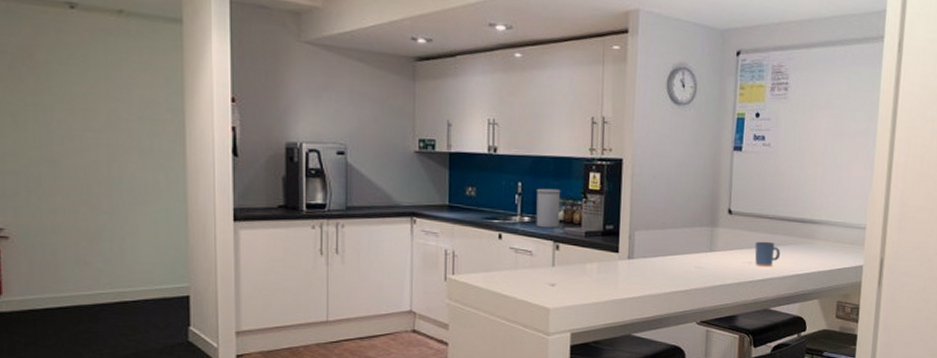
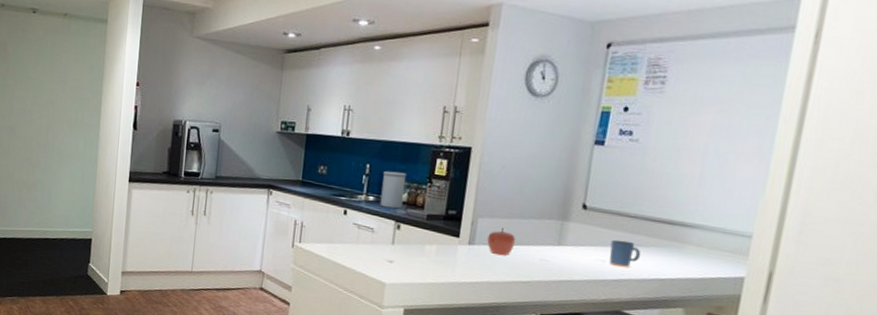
fruit: none [645,239,672,267] -> present [487,228,516,256]

